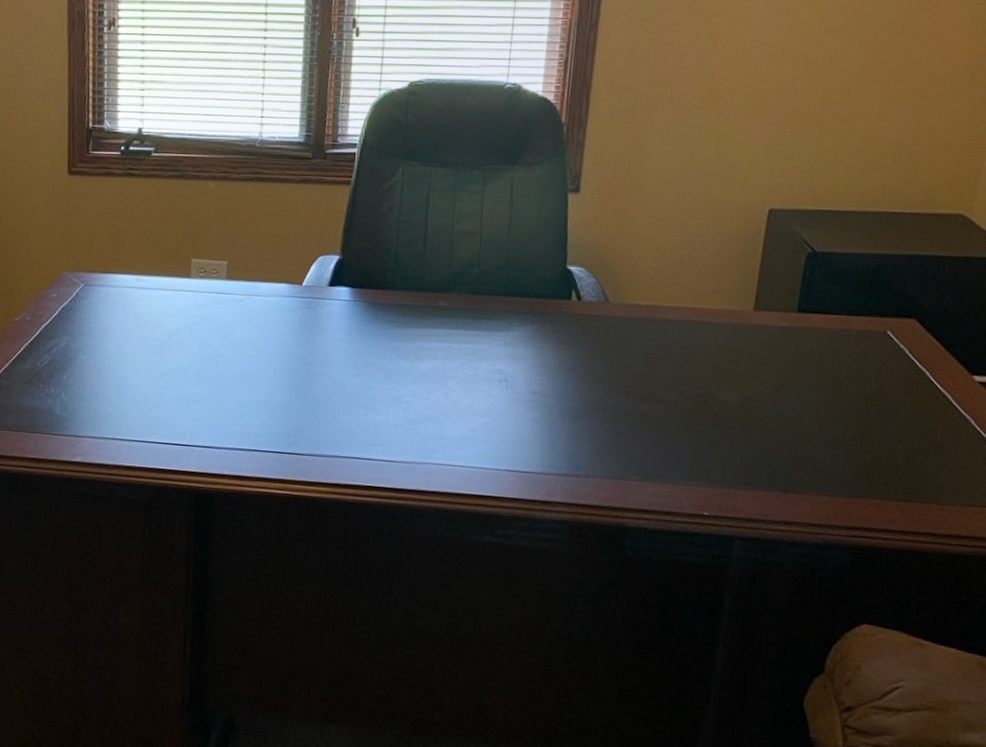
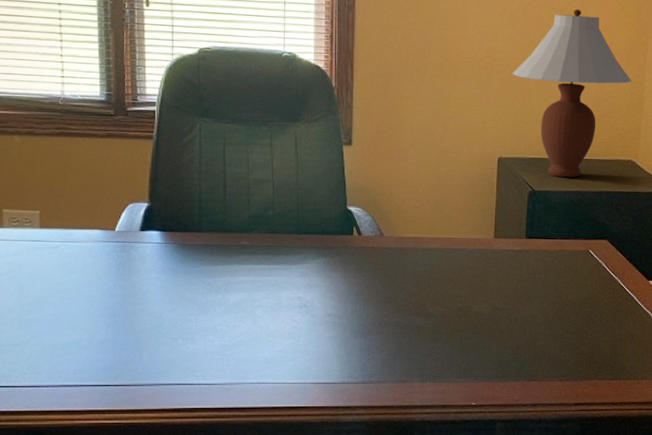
table lamp: none [798,15,974,236] -> present [512,9,632,177]

